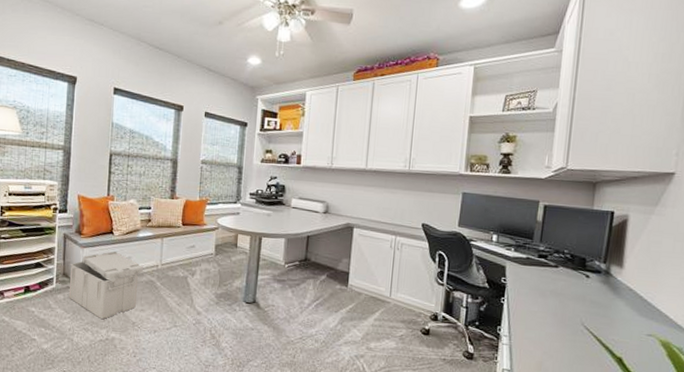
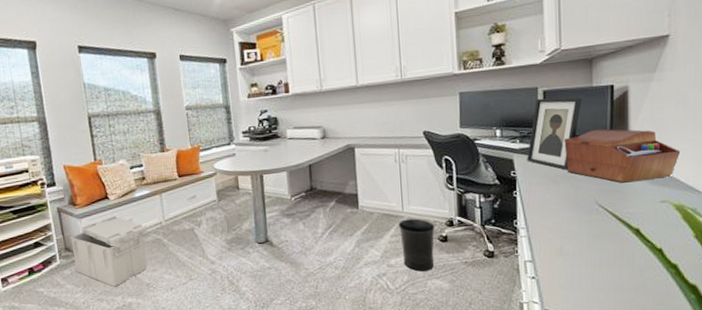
waste bin: none [382,305,419,361] -> present [398,218,435,272]
picture frame: none [519,211,581,286] -> present [527,97,582,170]
sewing box: none [557,251,672,312] -> present [564,128,679,183]

